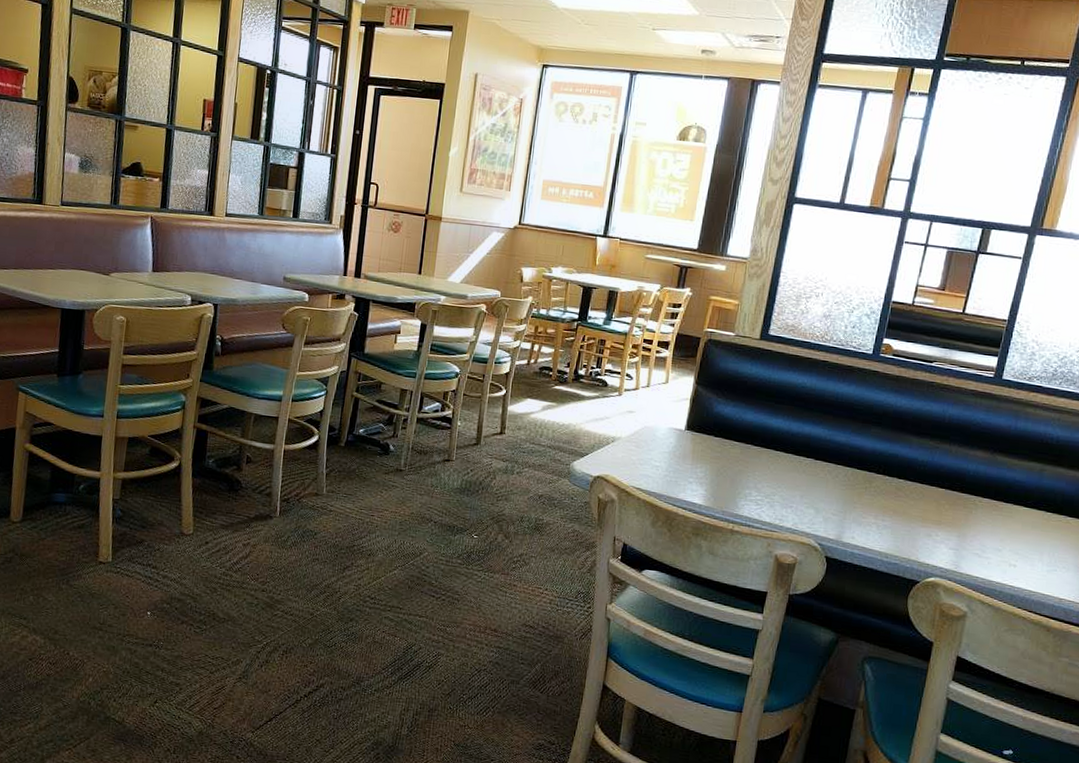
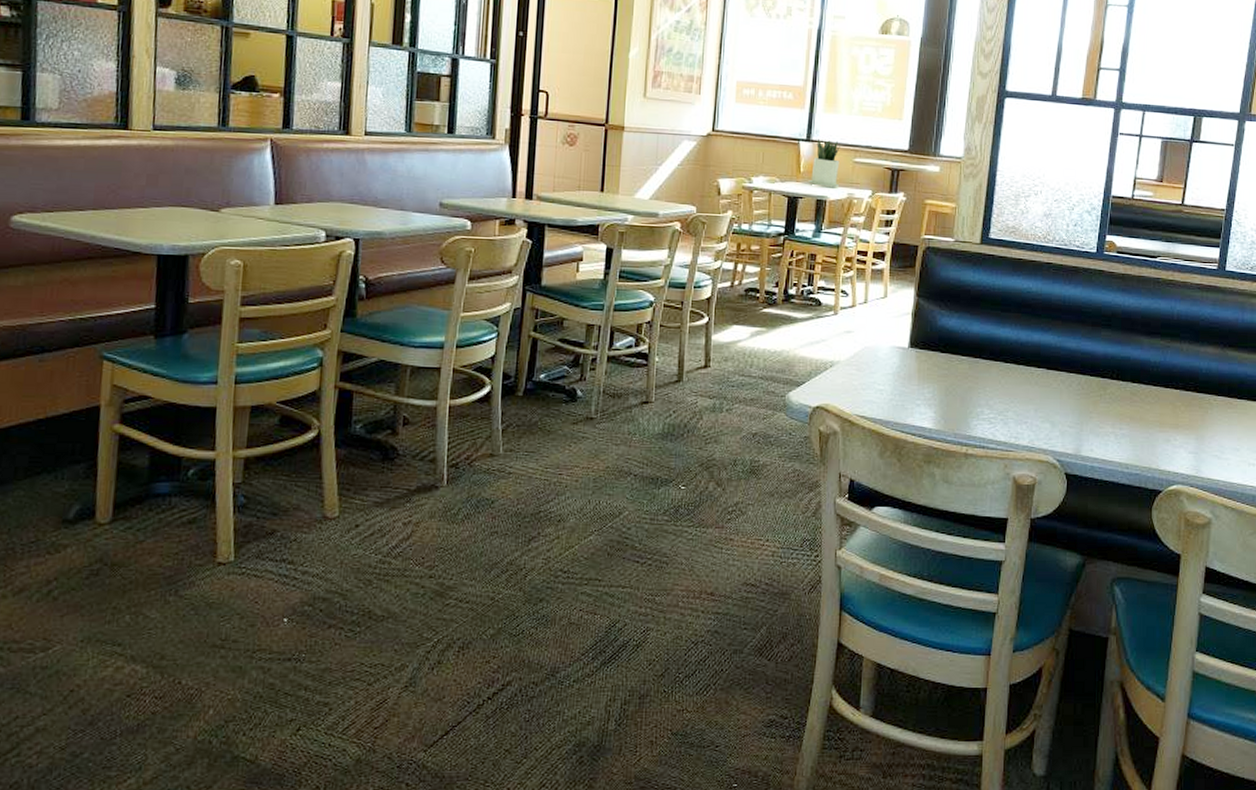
planter: none [602,235,634,281] -> present [808,138,840,188]

